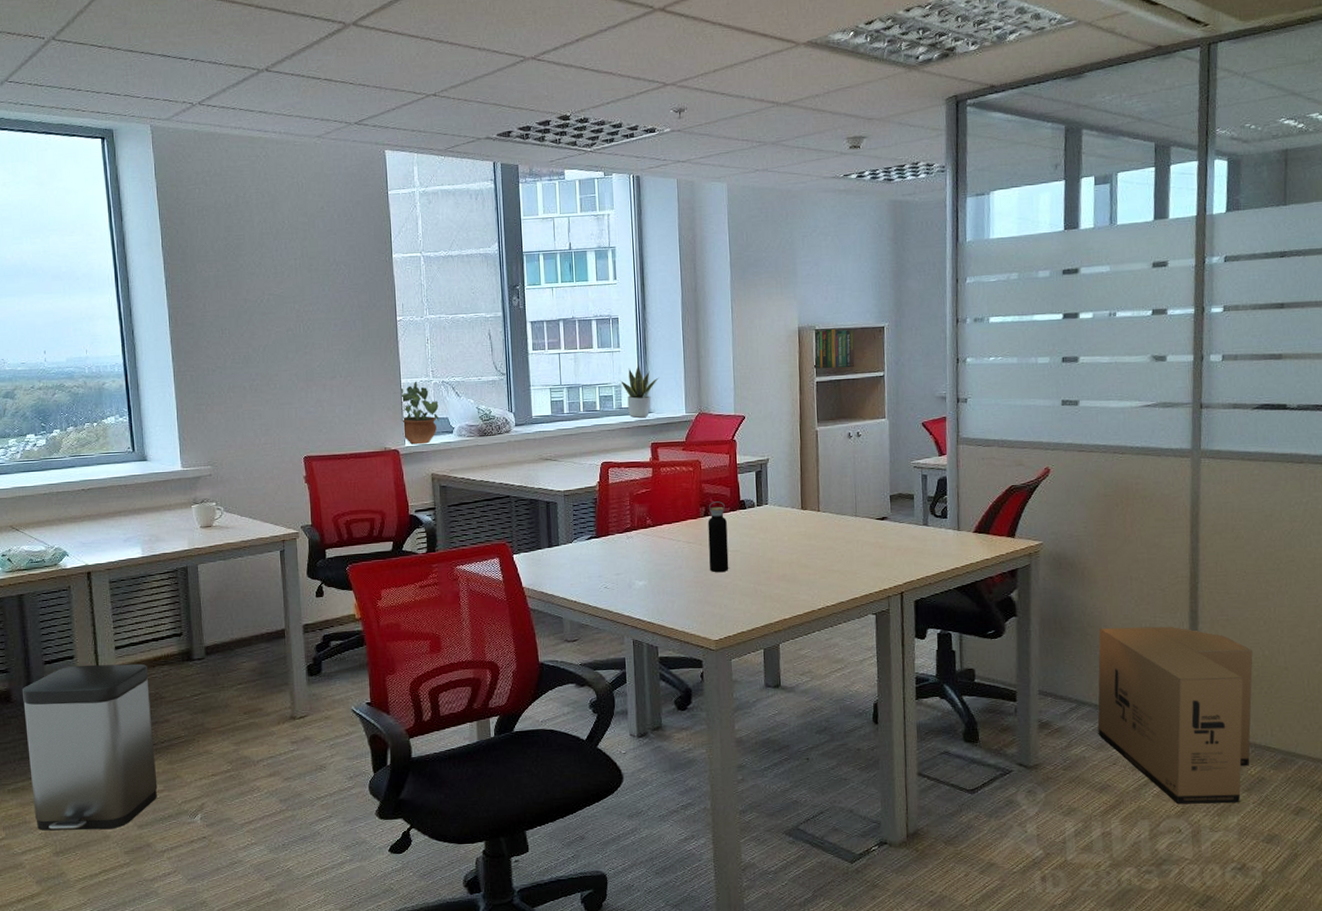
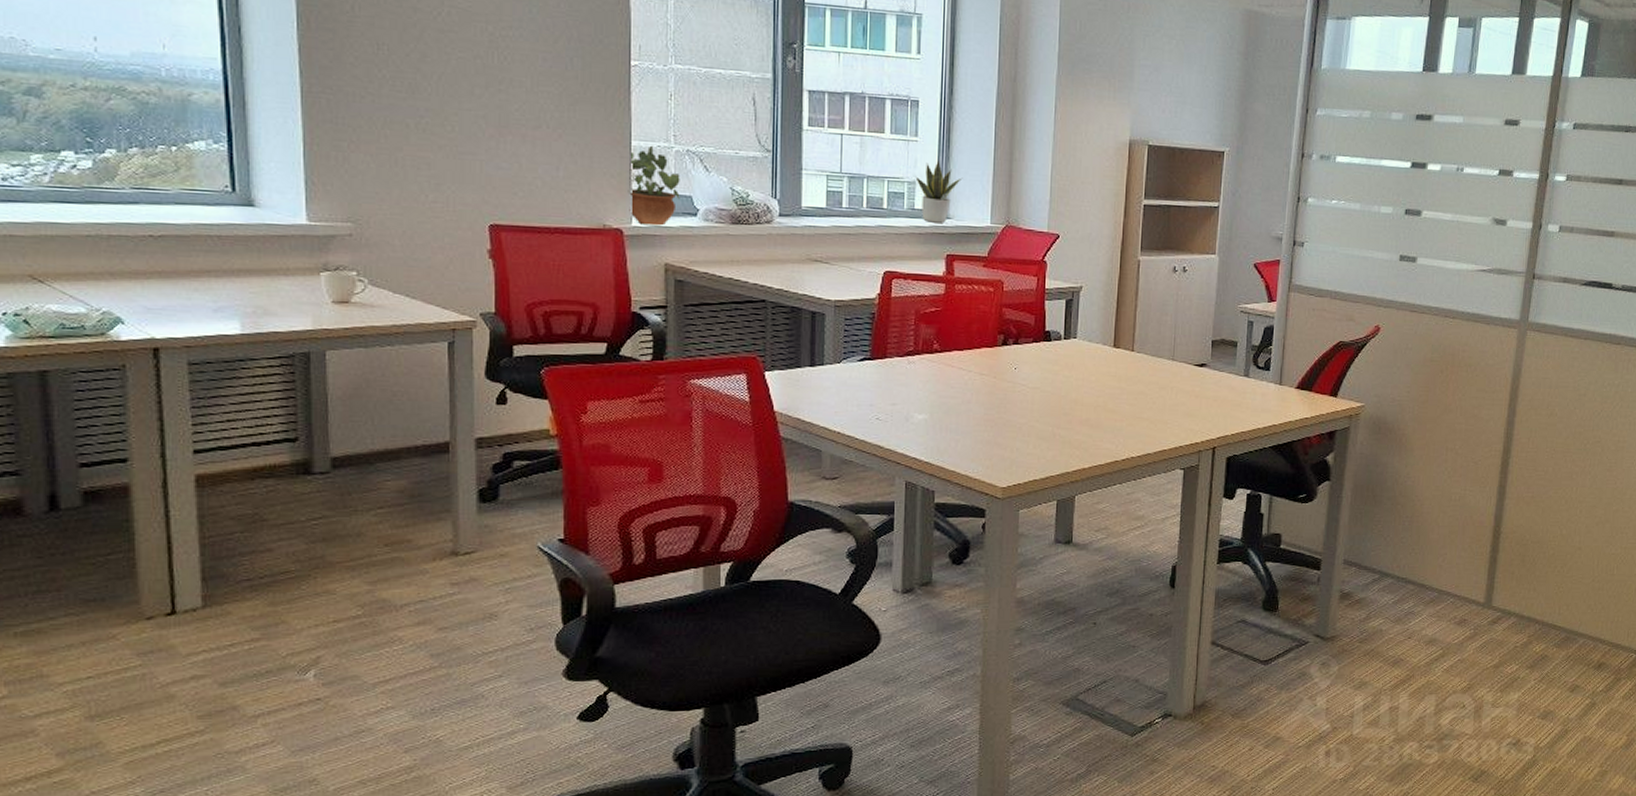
pedal bin: present [22,663,158,831] -> none [43,471,251,688]
water bottle: present [708,501,729,572] -> none [1004,329,1028,410]
books: present [812,328,855,369] -> none [1140,145,1192,194]
cardboard box: present [1097,626,1253,805] -> none [1397,498,1552,680]

